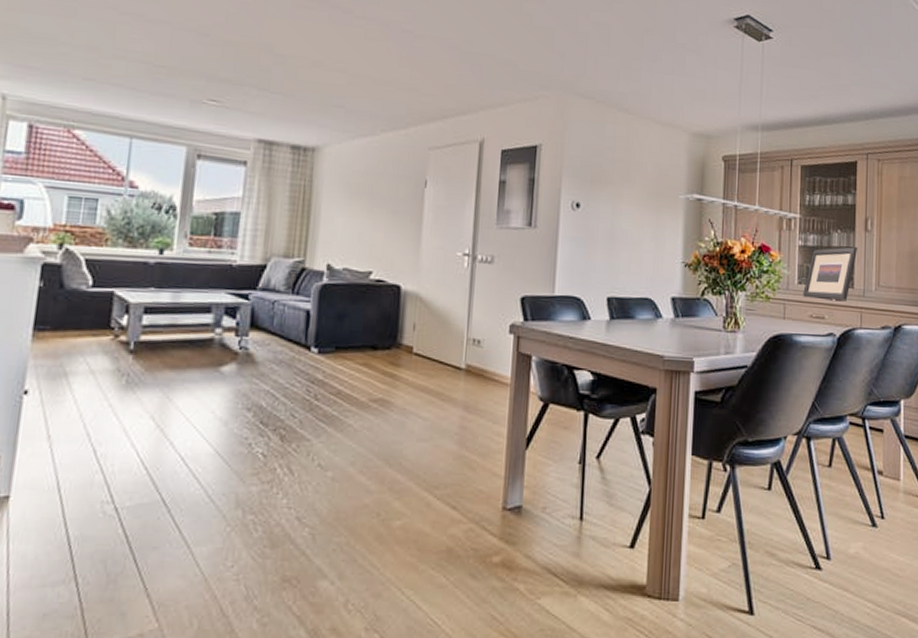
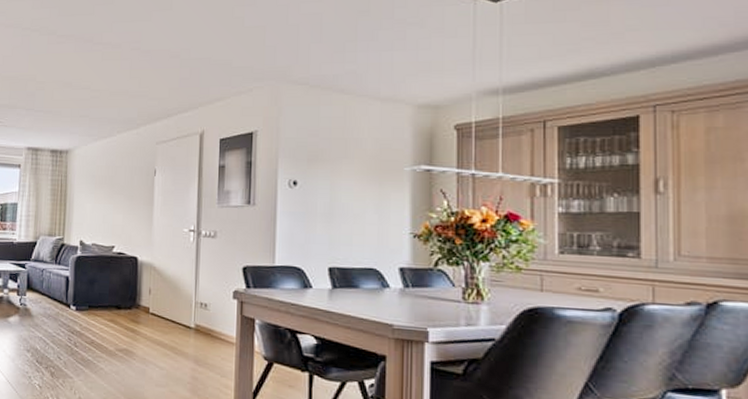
picture frame: present [803,247,857,300] -> none [567,212,644,272]

